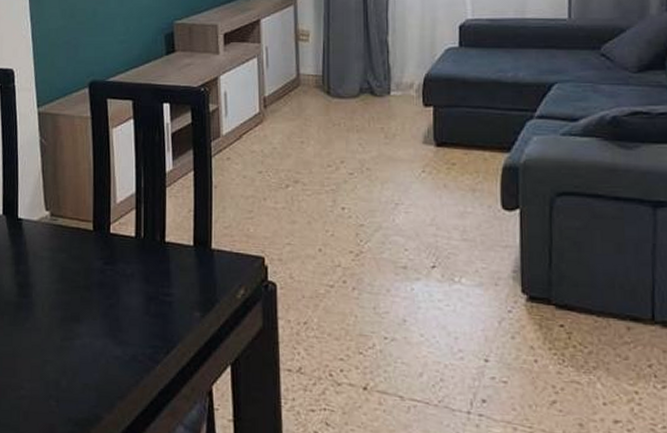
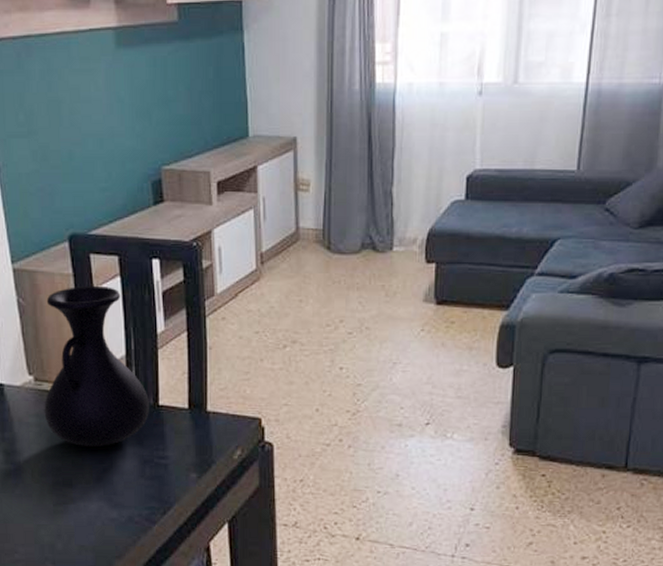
vase: none [57,127,156,282] -> present [44,285,149,446]

